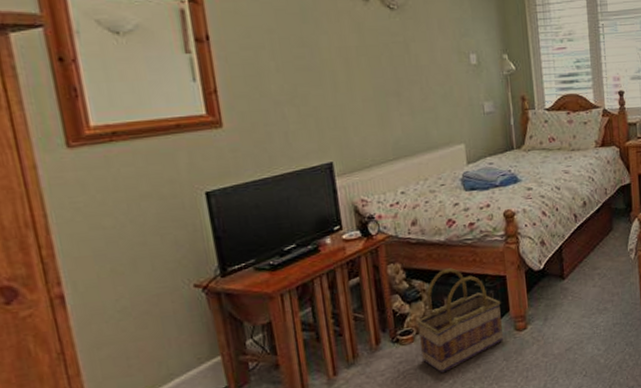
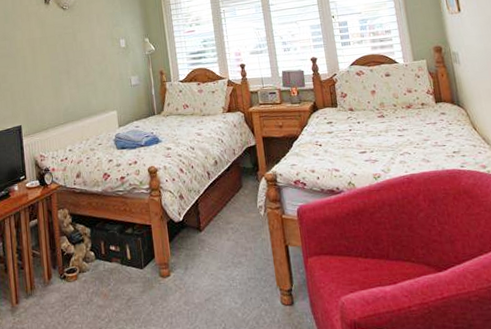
basket: present [417,268,504,373] -> none [80,215,151,311]

